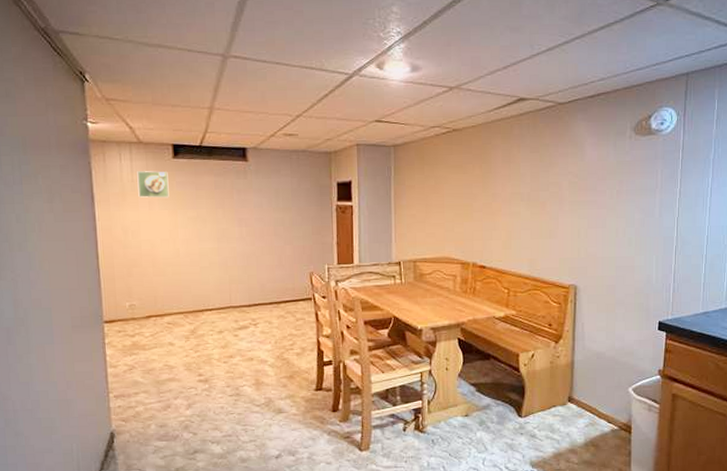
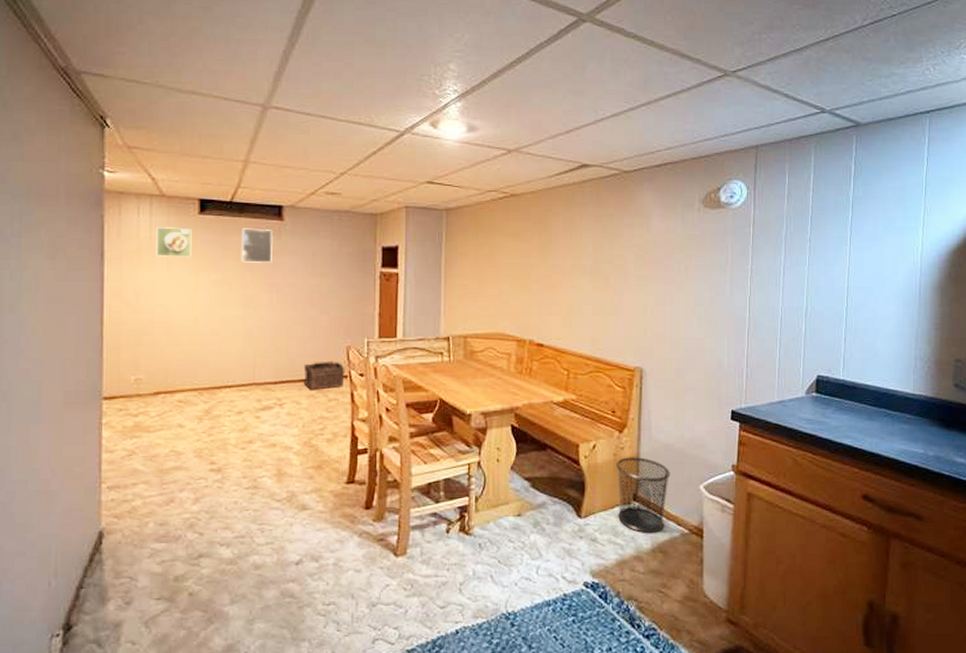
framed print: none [211,169,240,201] -> present [241,228,273,263]
basket: none [273,285,310,311] -> present [303,361,345,390]
trash can: none [552,364,602,430] -> present [616,457,671,533]

